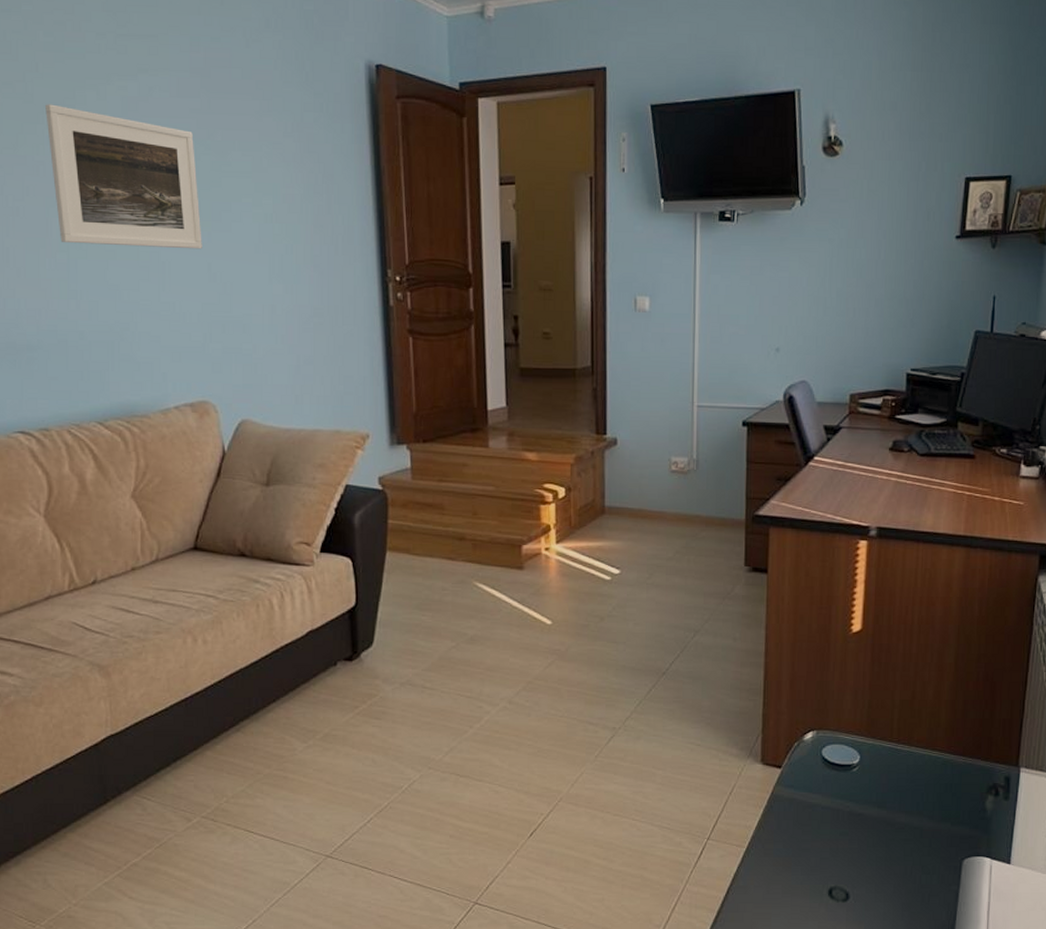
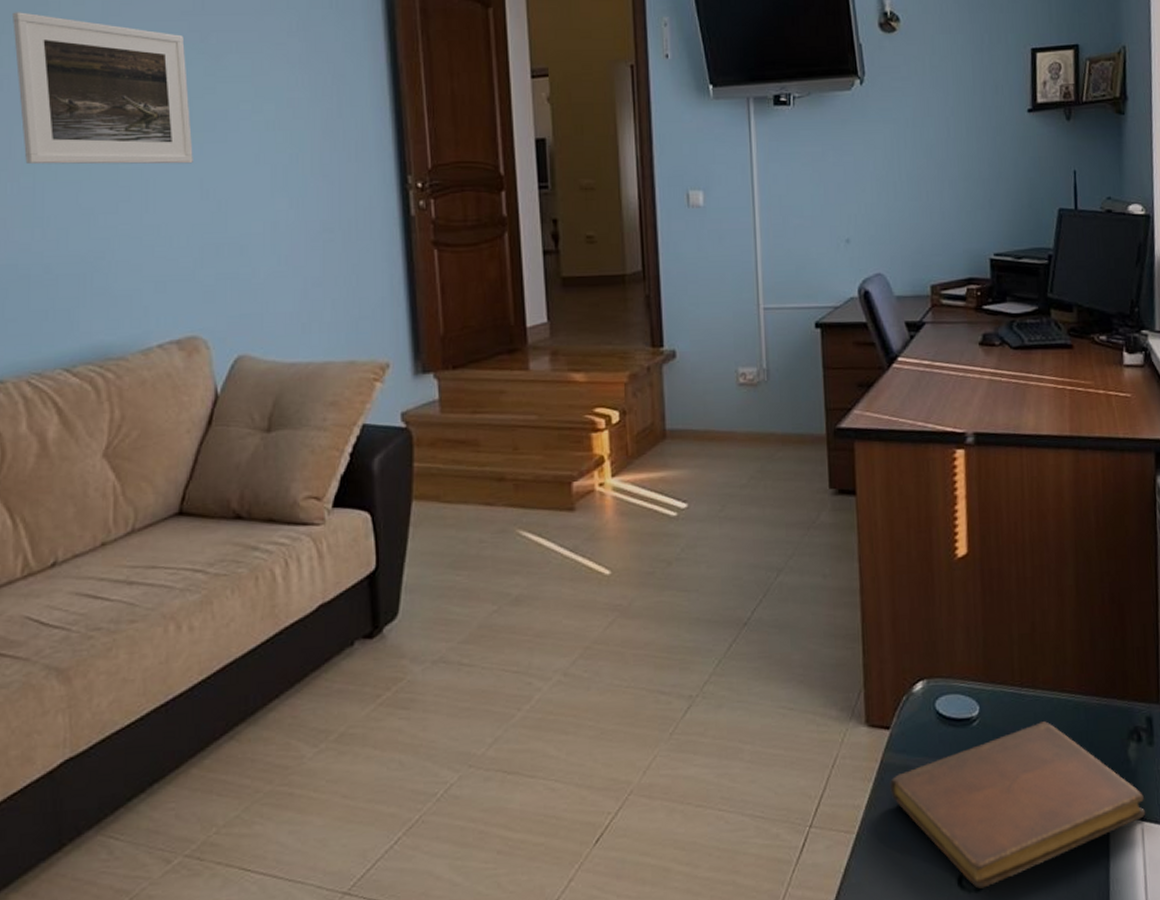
notebook: none [777,773,996,899] -> present [889,721,1146,889]

